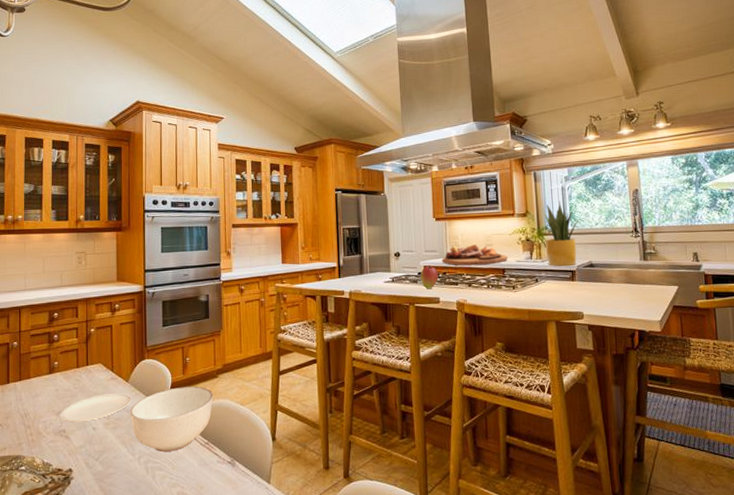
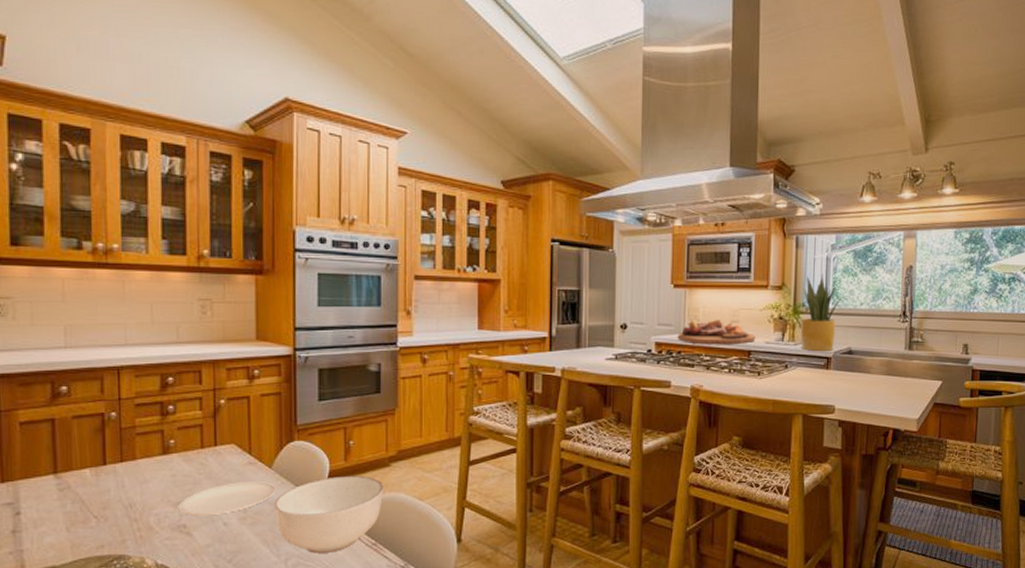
fruit: present [421,265,438,290] -> none [650,342,672,371]

